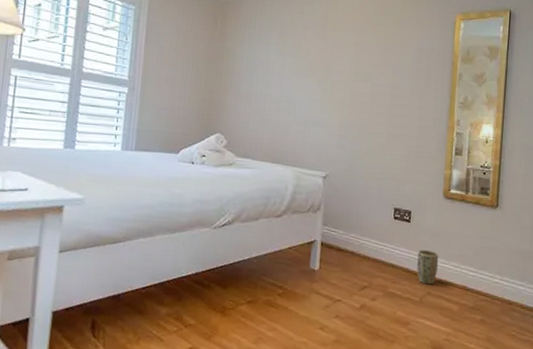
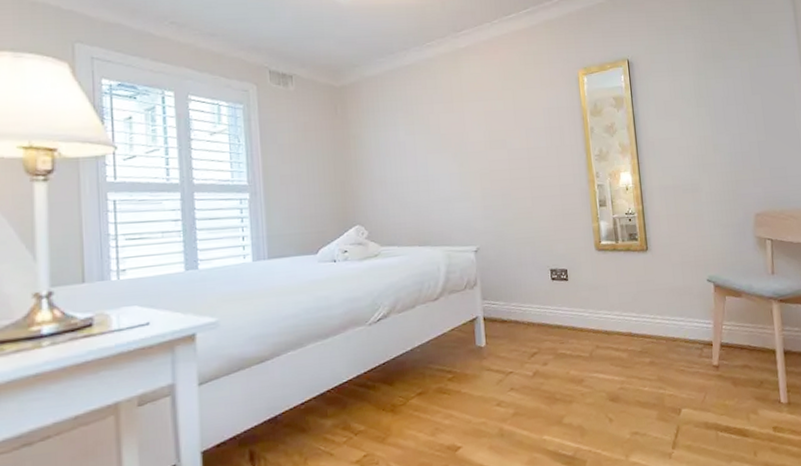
plant pot: present [417,250,439,285] -> none [580,304,602,339]

